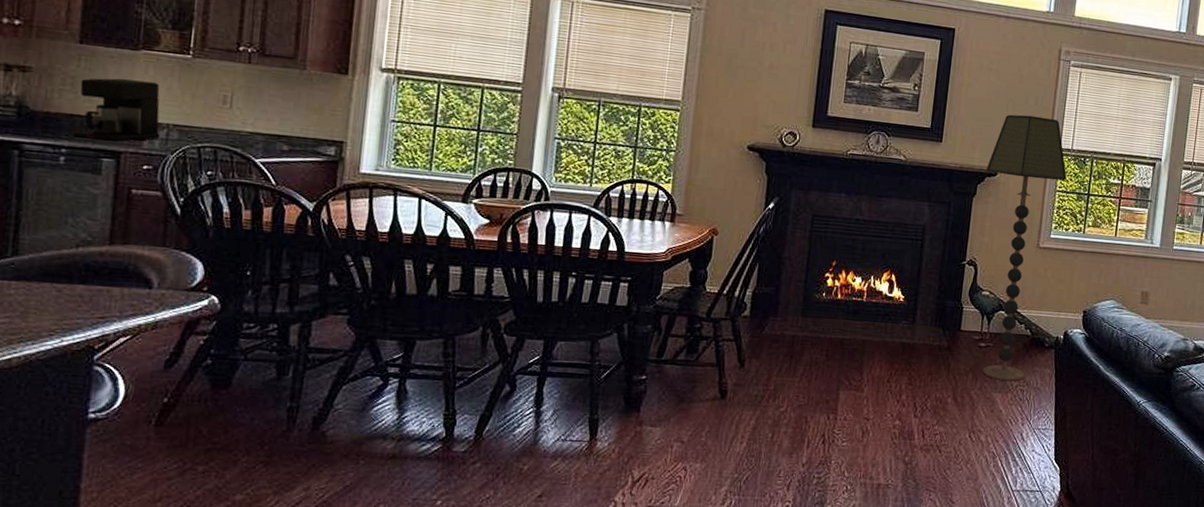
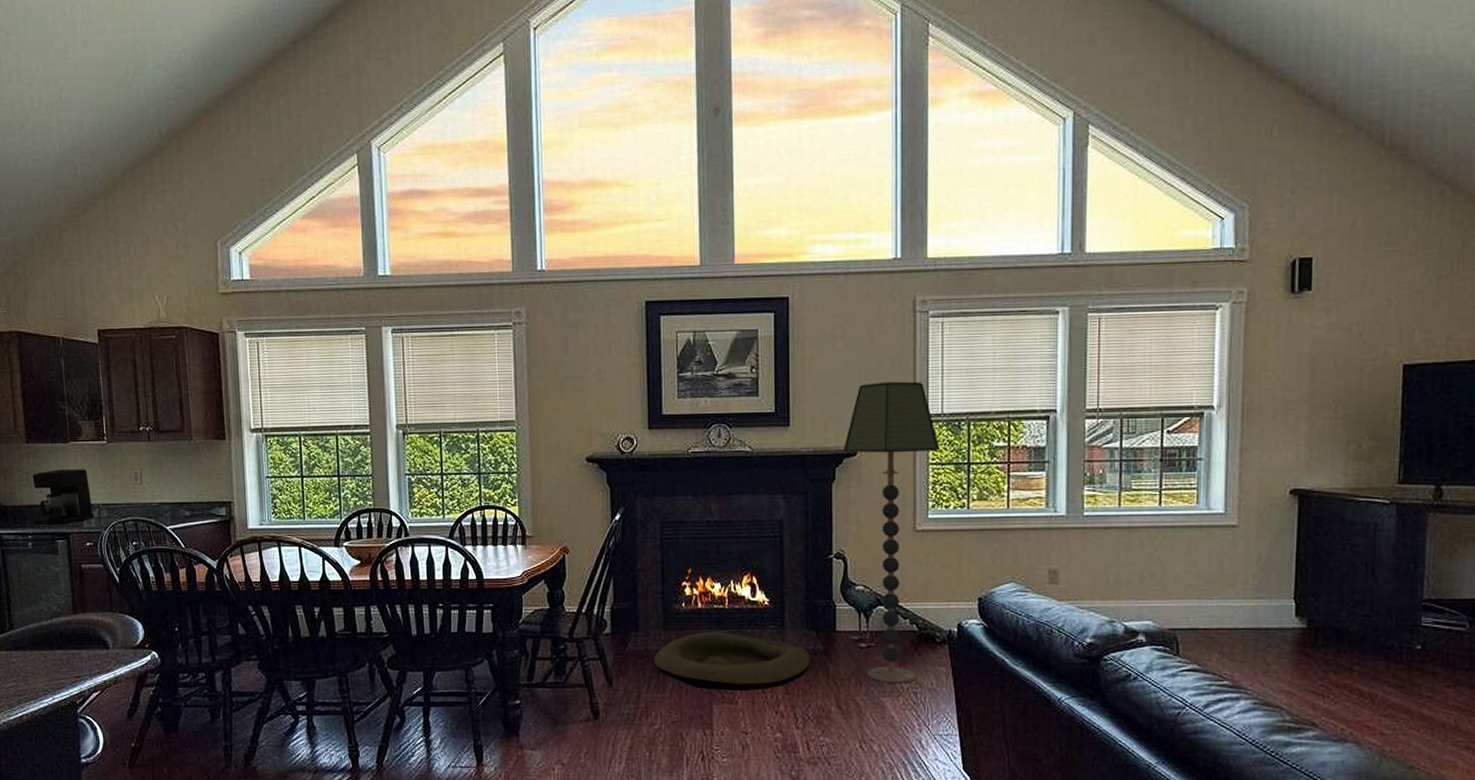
dog bed: none [788,322,935,380] -> present [654,632,810,690]

